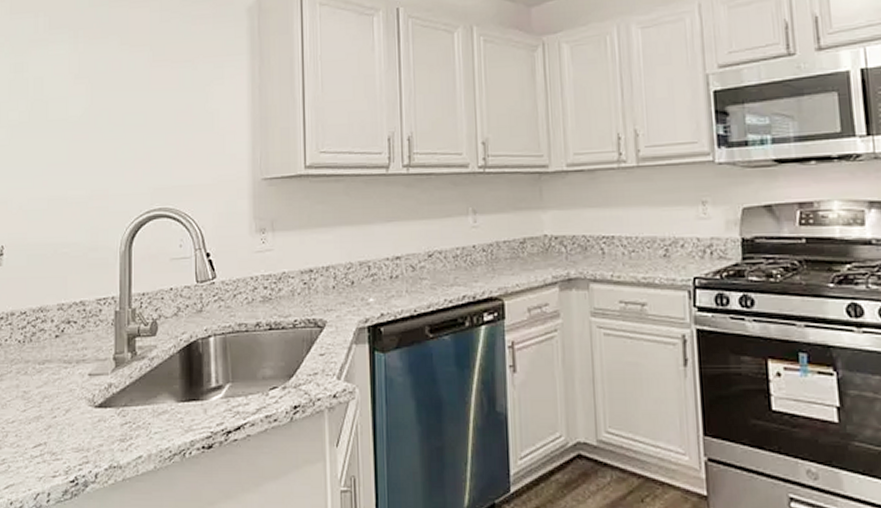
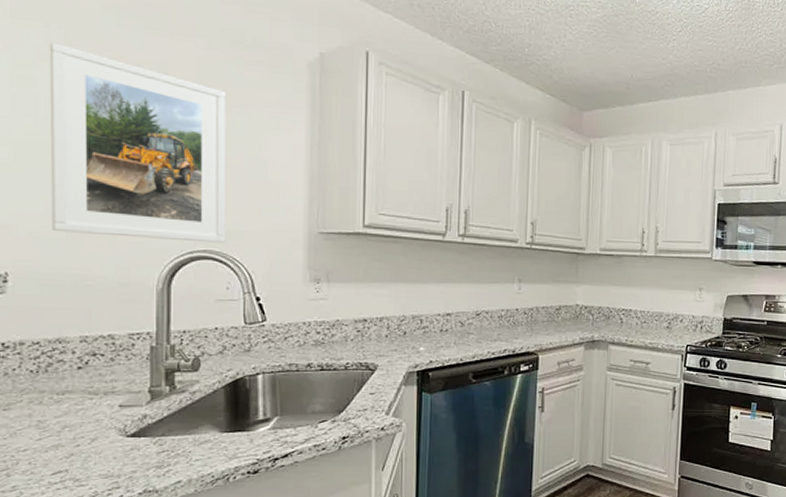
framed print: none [37,29,178,203] -> present [49,42,227,243]

